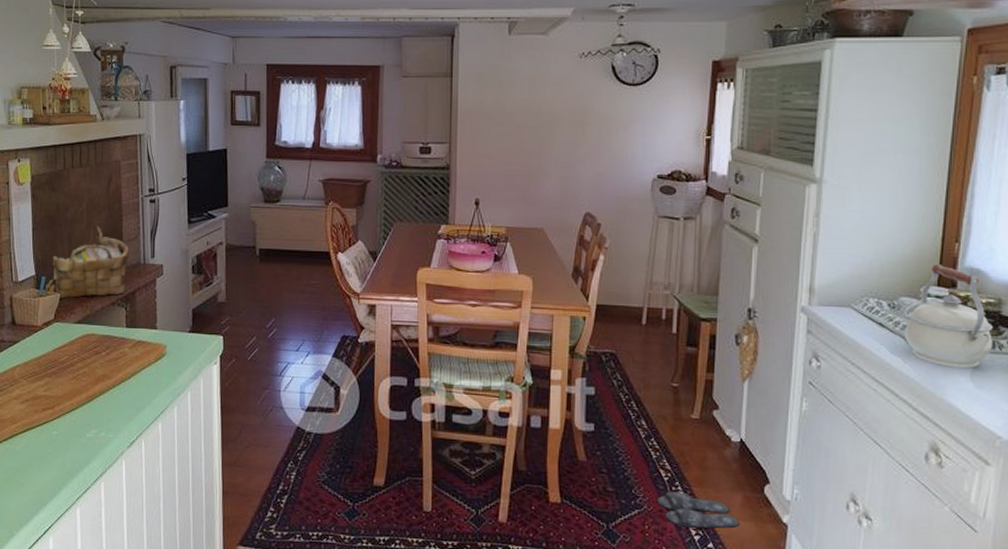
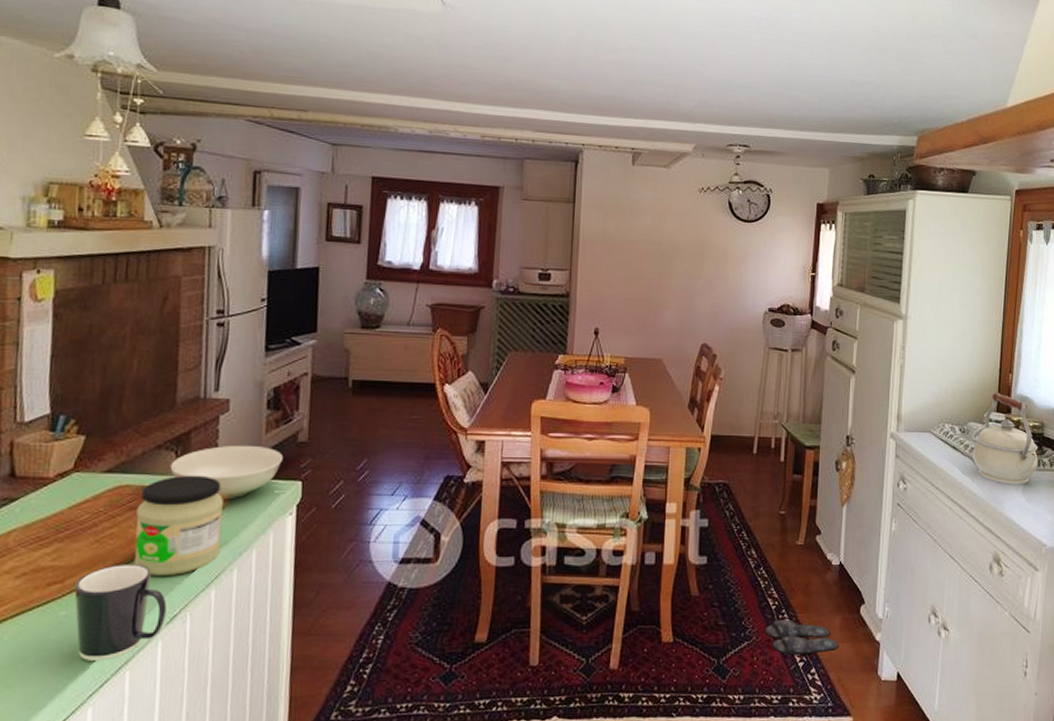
woven basket: present [52,224,130,300] -> none [74,350,186,444]
mug: none [62,396,127,473] -> present [74,563,167,662]
jar: none [100,327,164,409] -> present [133,475,223,575]
bowl: none [122,303,208,349] -> present [170,445,284,500]

